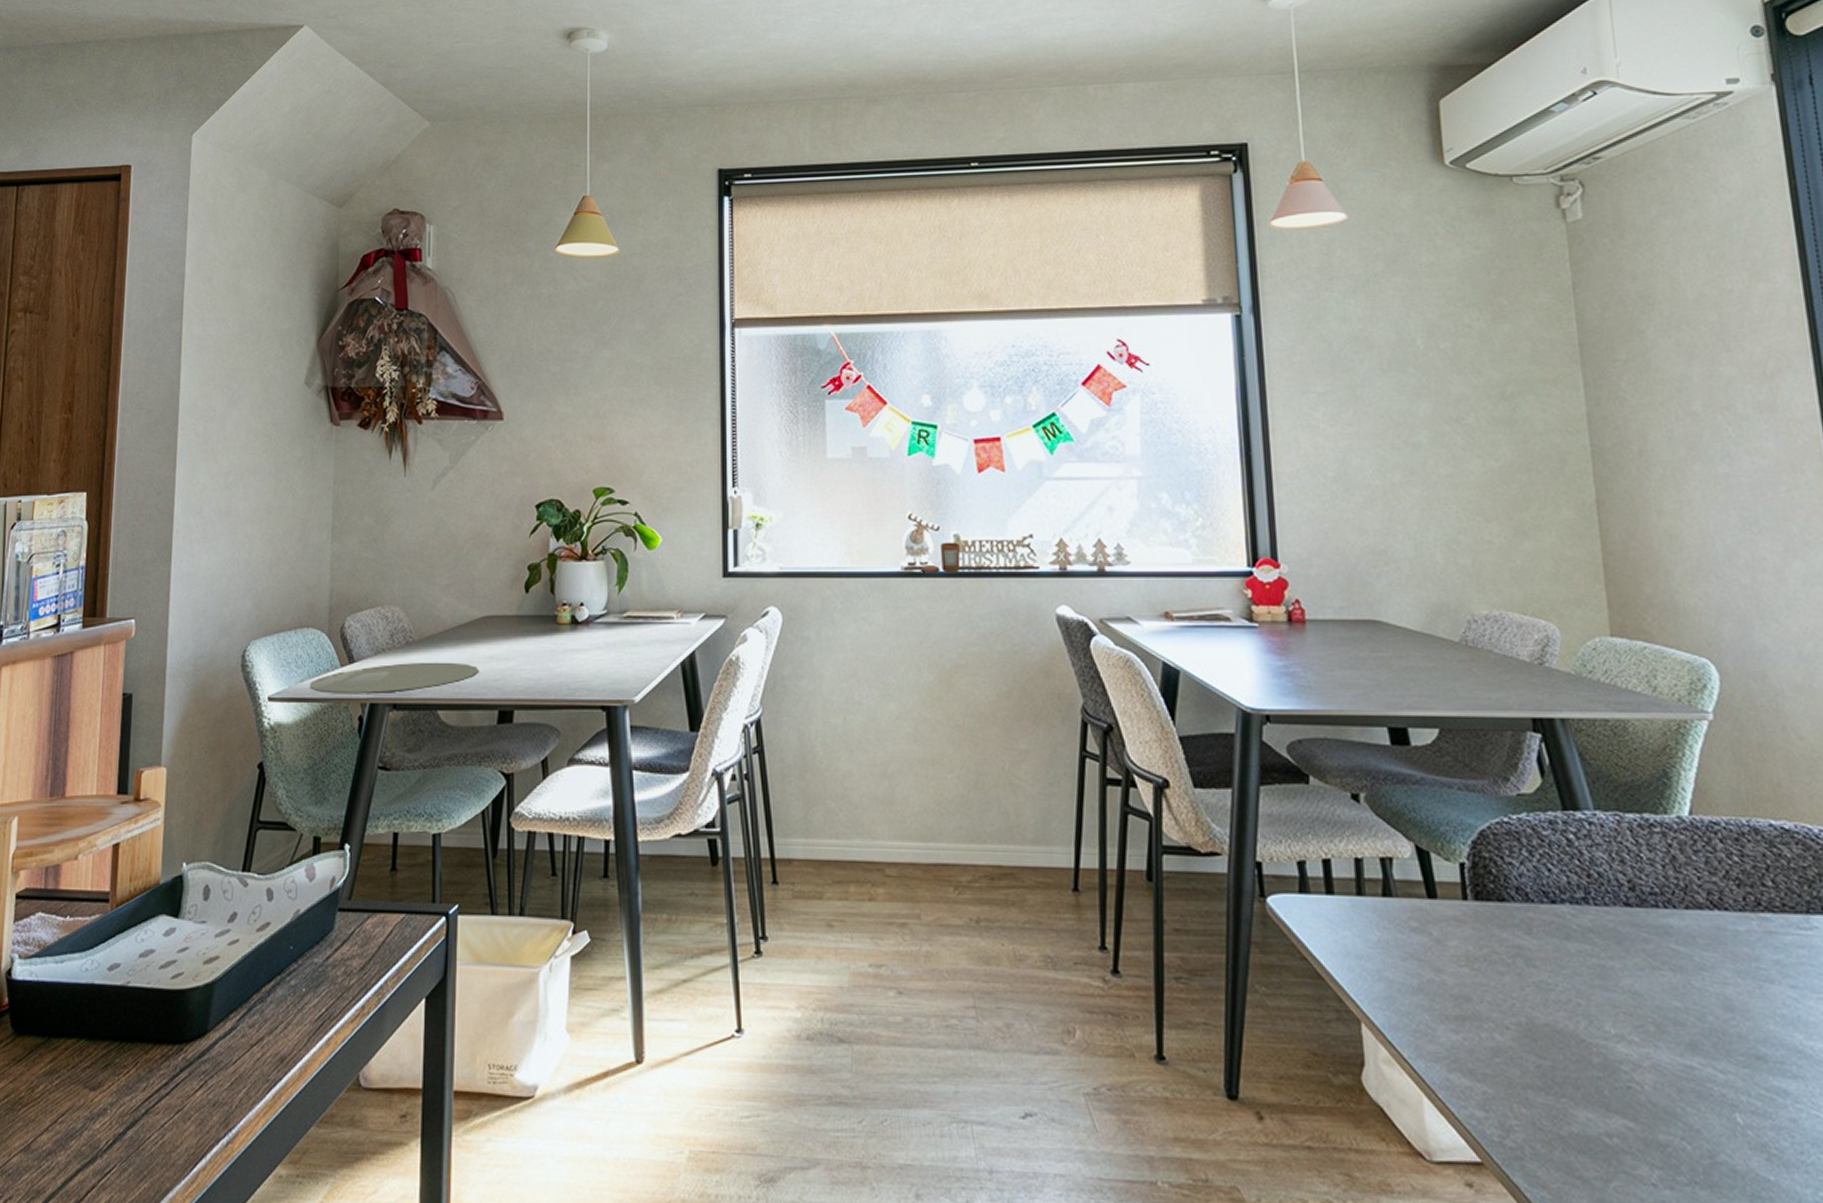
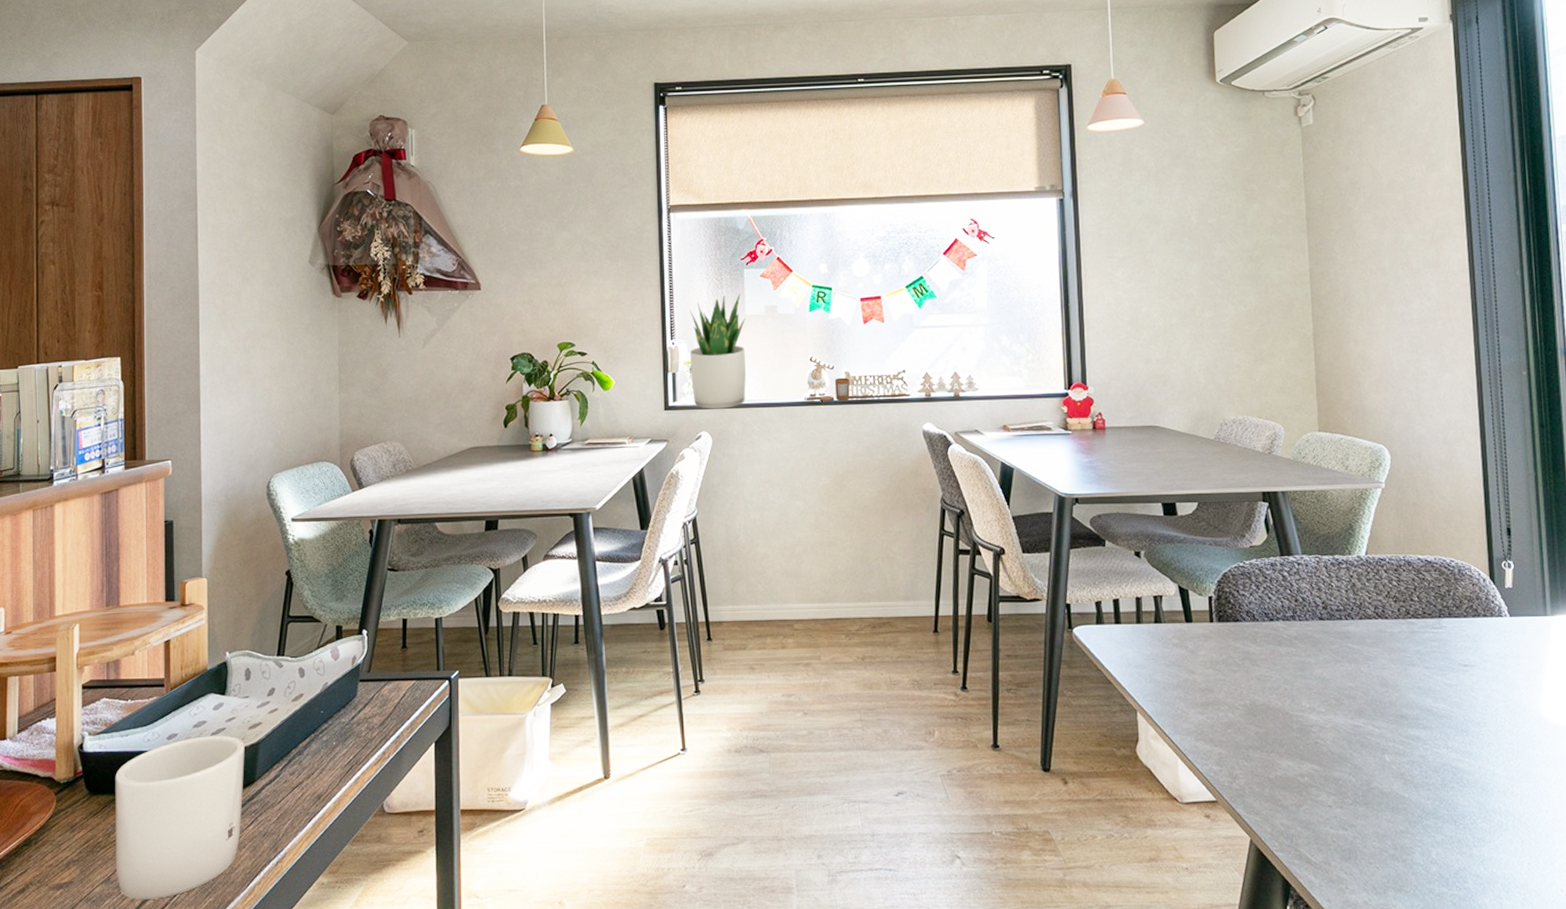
mug: none [37,969,198,1180] -> present [115,735,245,901]
placemat: present [309,662,479,694] -> none [326,484,468,514]
planter: none [755,431,826,578] -> present [689,294,746,409]

